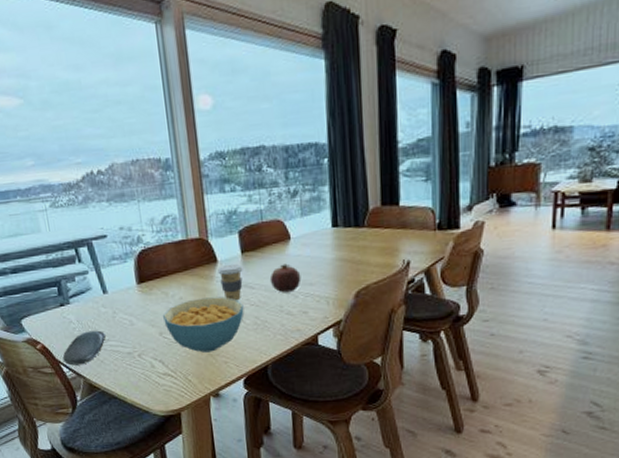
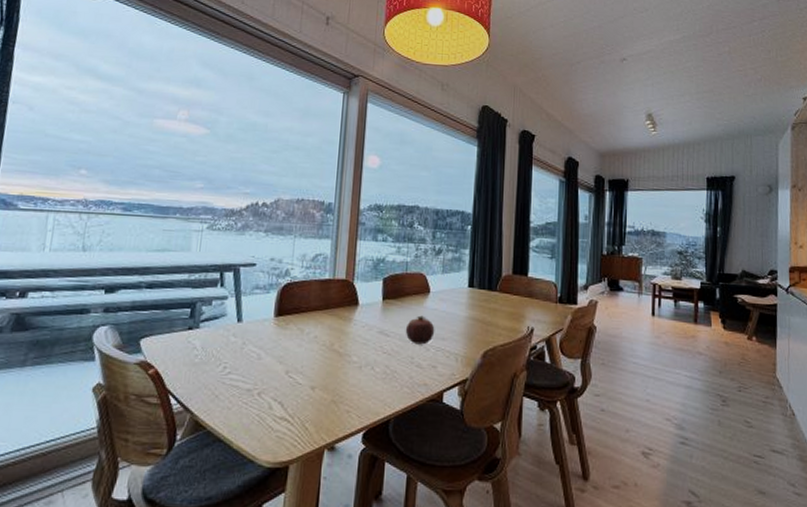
oval tray: present [62,330,106,366] -> none [173,360,228,398]
cereal bowl: present [163,296,244,353] -> none [293,339,376,399]
coffee cup: present [218,263,243,301] -> none [357,308,382,347]

